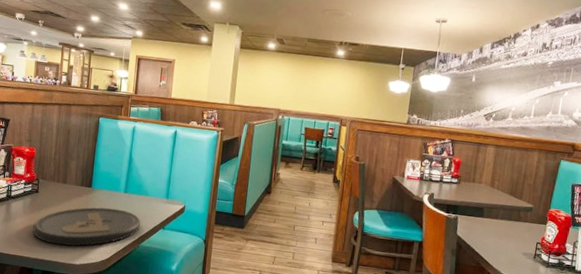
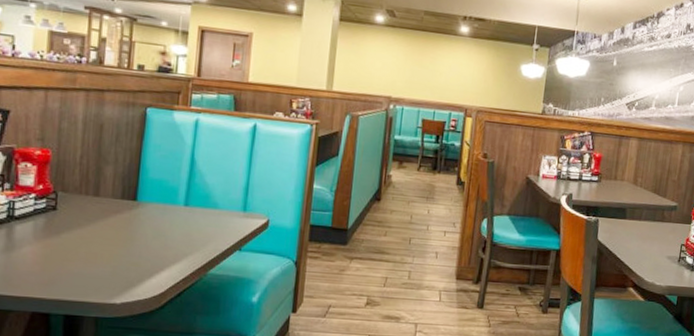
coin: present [33,207,140,246] -> none [49,226,208,280]

